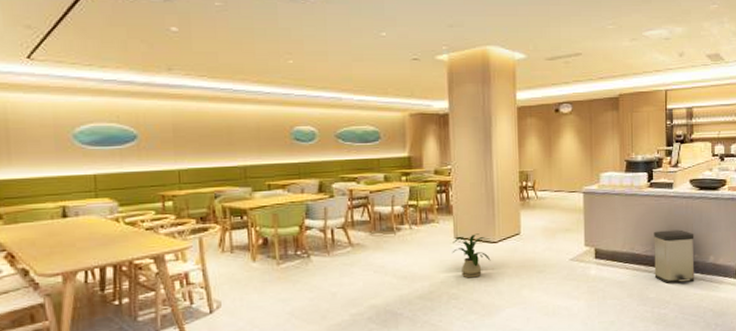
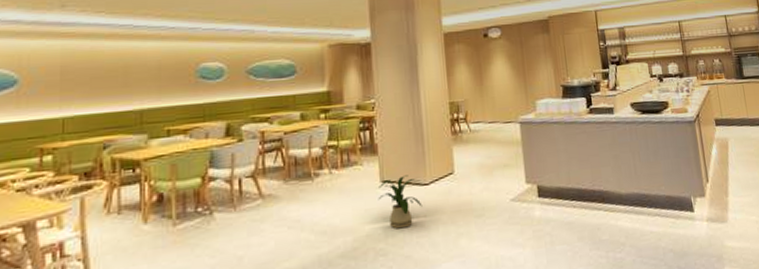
pedal bin: present [654,229,695,284] -> none [599,159,649,223]

